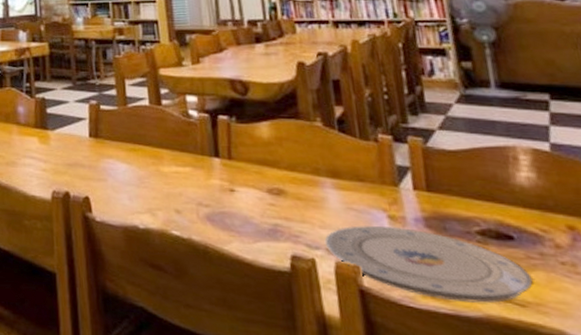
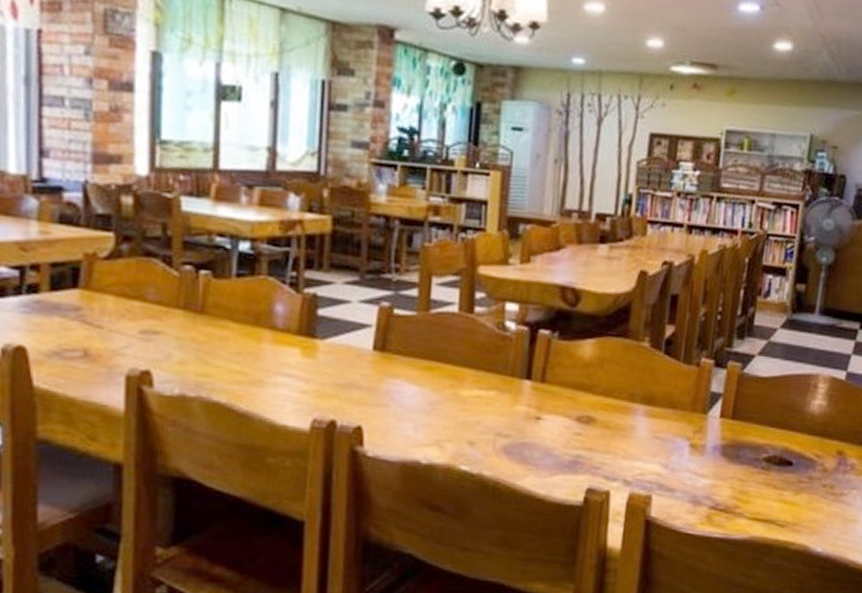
plate: present [324,226,533,303] -> none [623,455,797,526]

